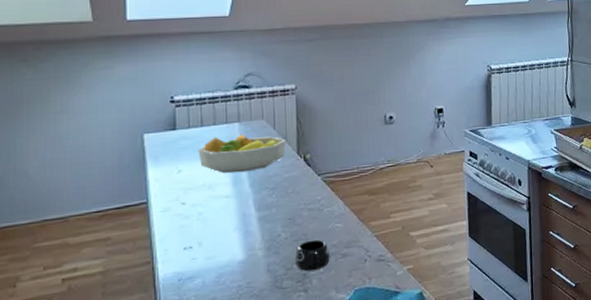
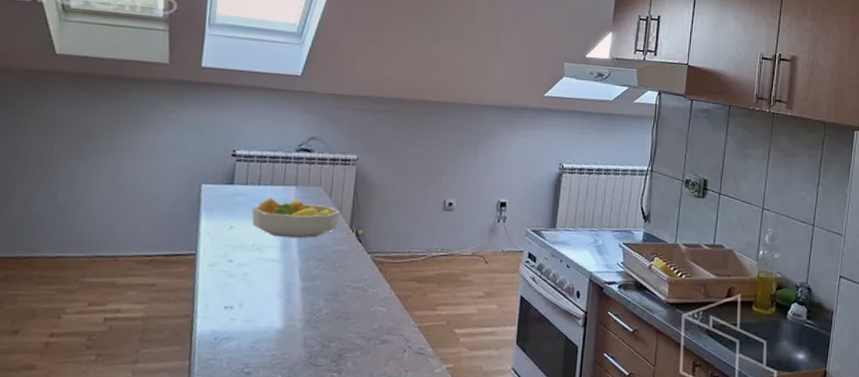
mug: present [294,239,330,272] -> none [331,320,369,353]

